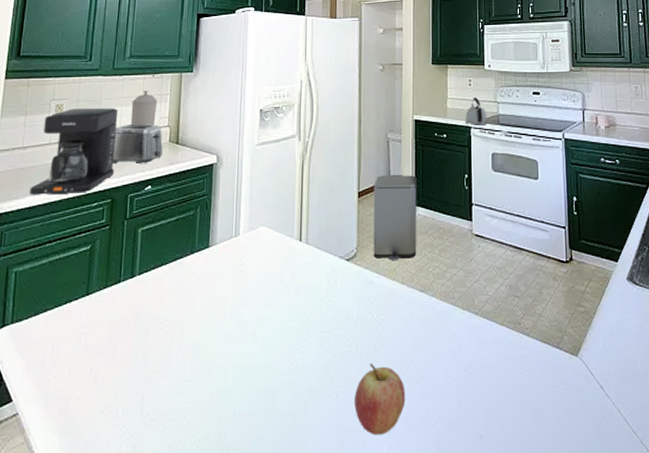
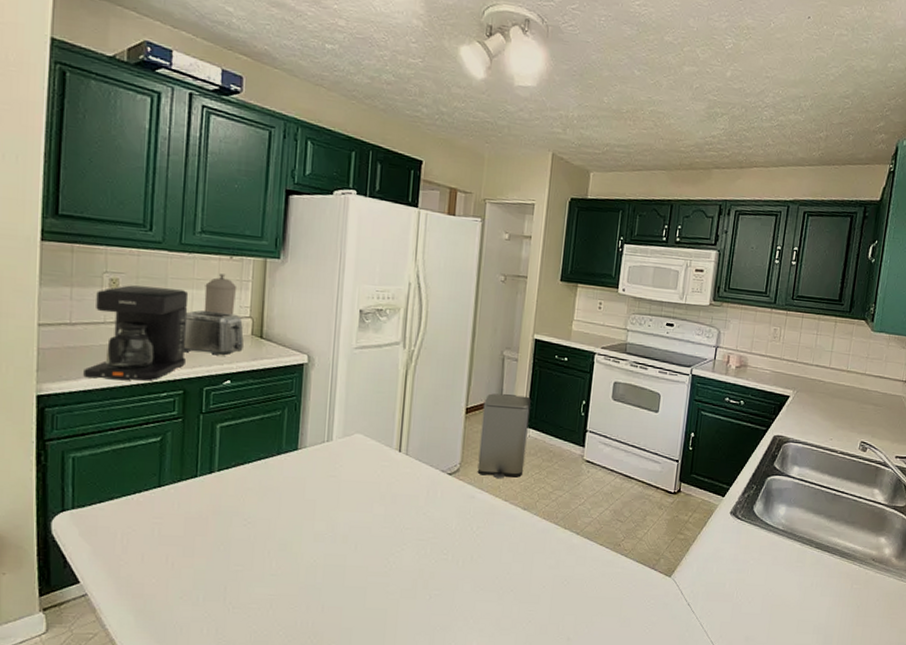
fruit: present [354,363,406,436] -> none [447,571,499,633]
kettle: present [465,97,487,125] -> none [589,322,614,353]

